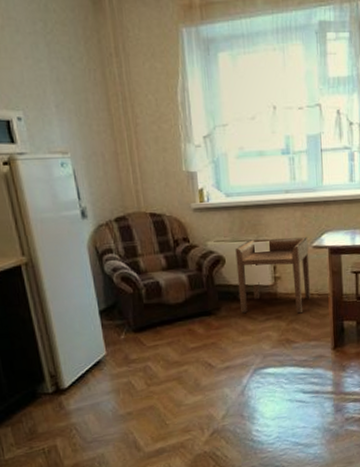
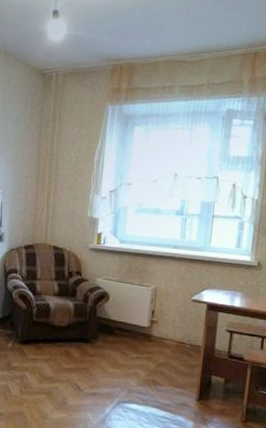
side table: present [235,237,311,314] -> none [115,283,189,359]

